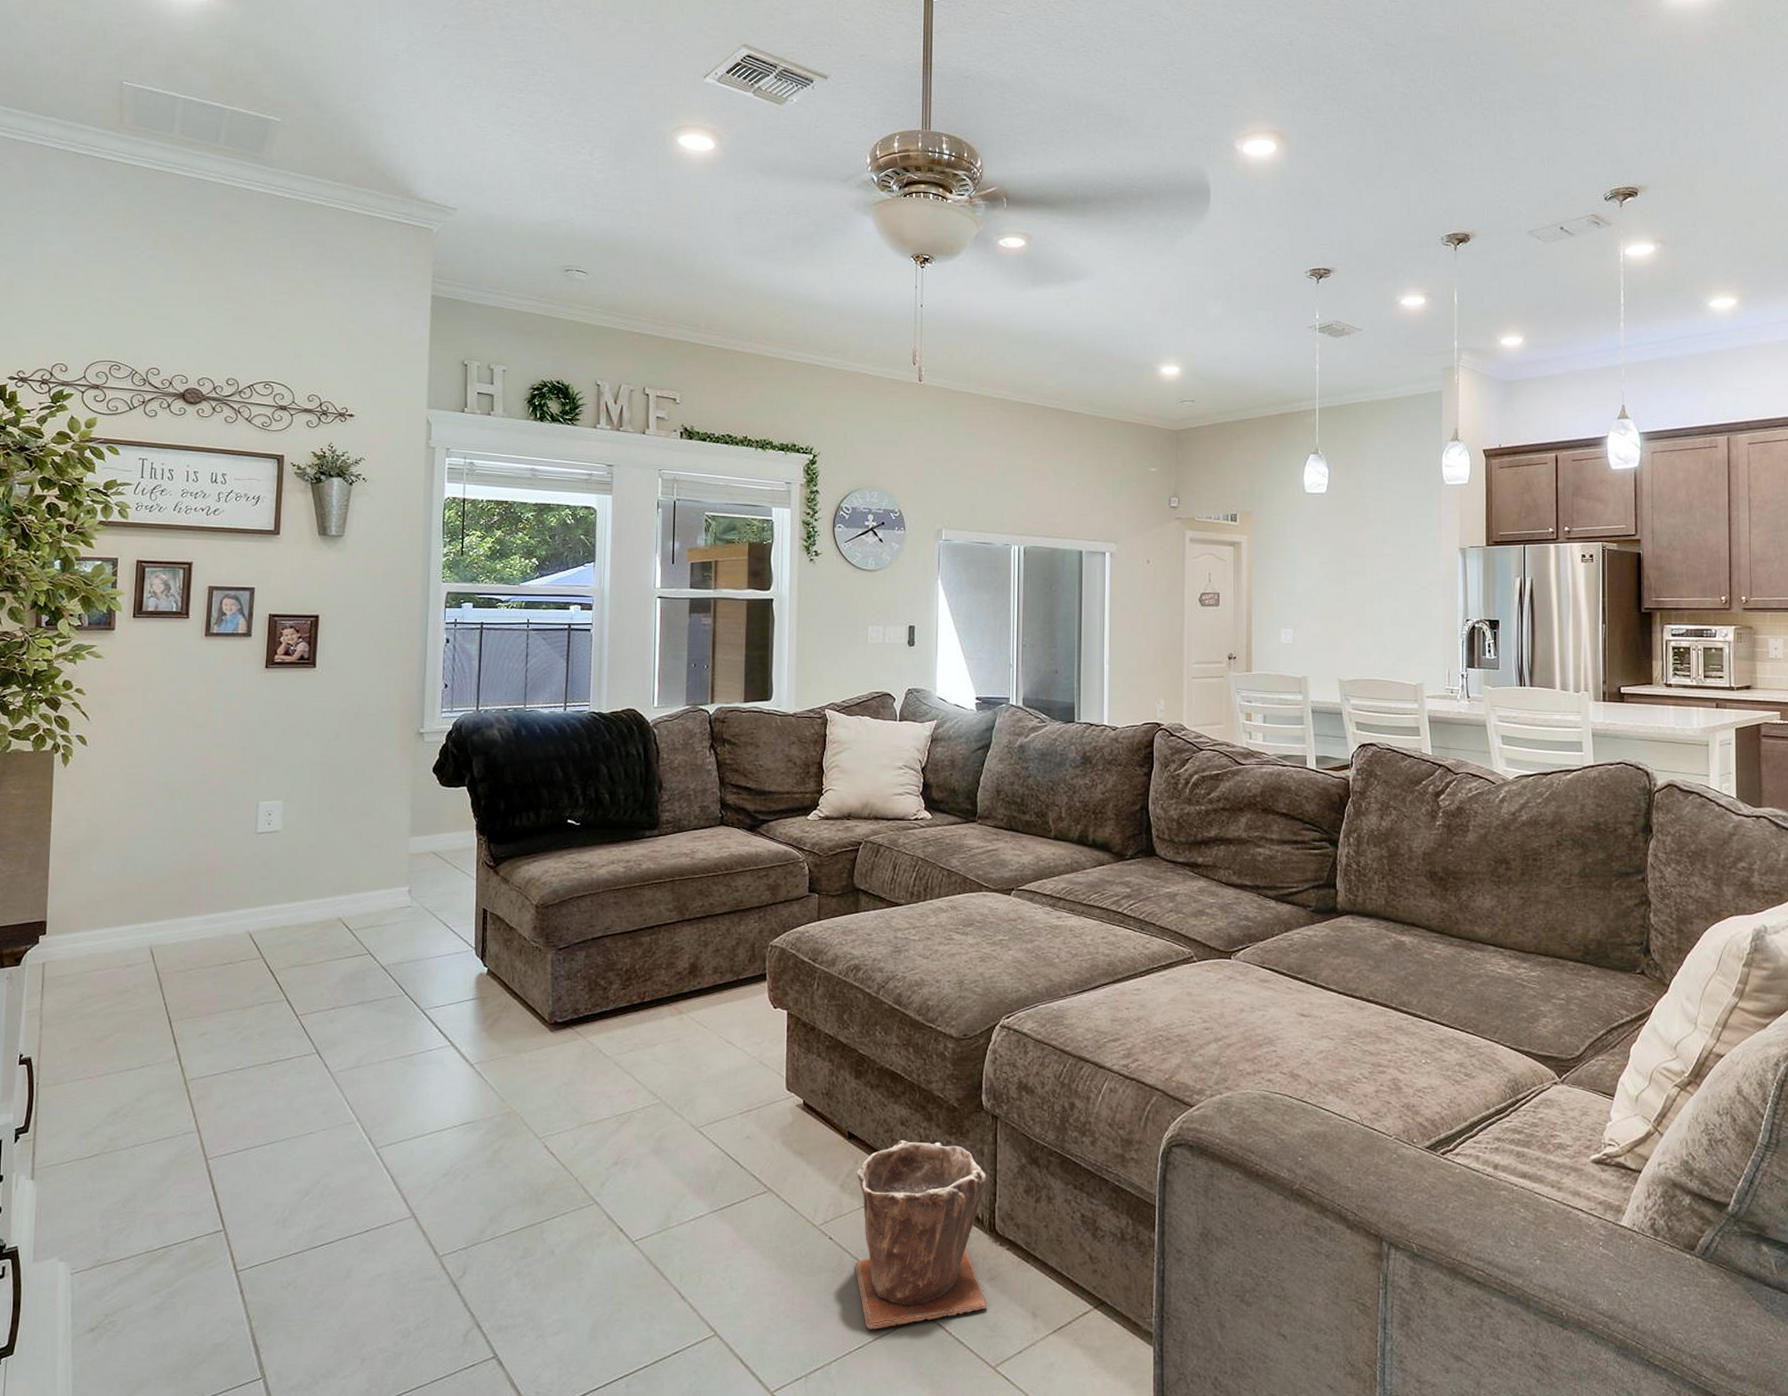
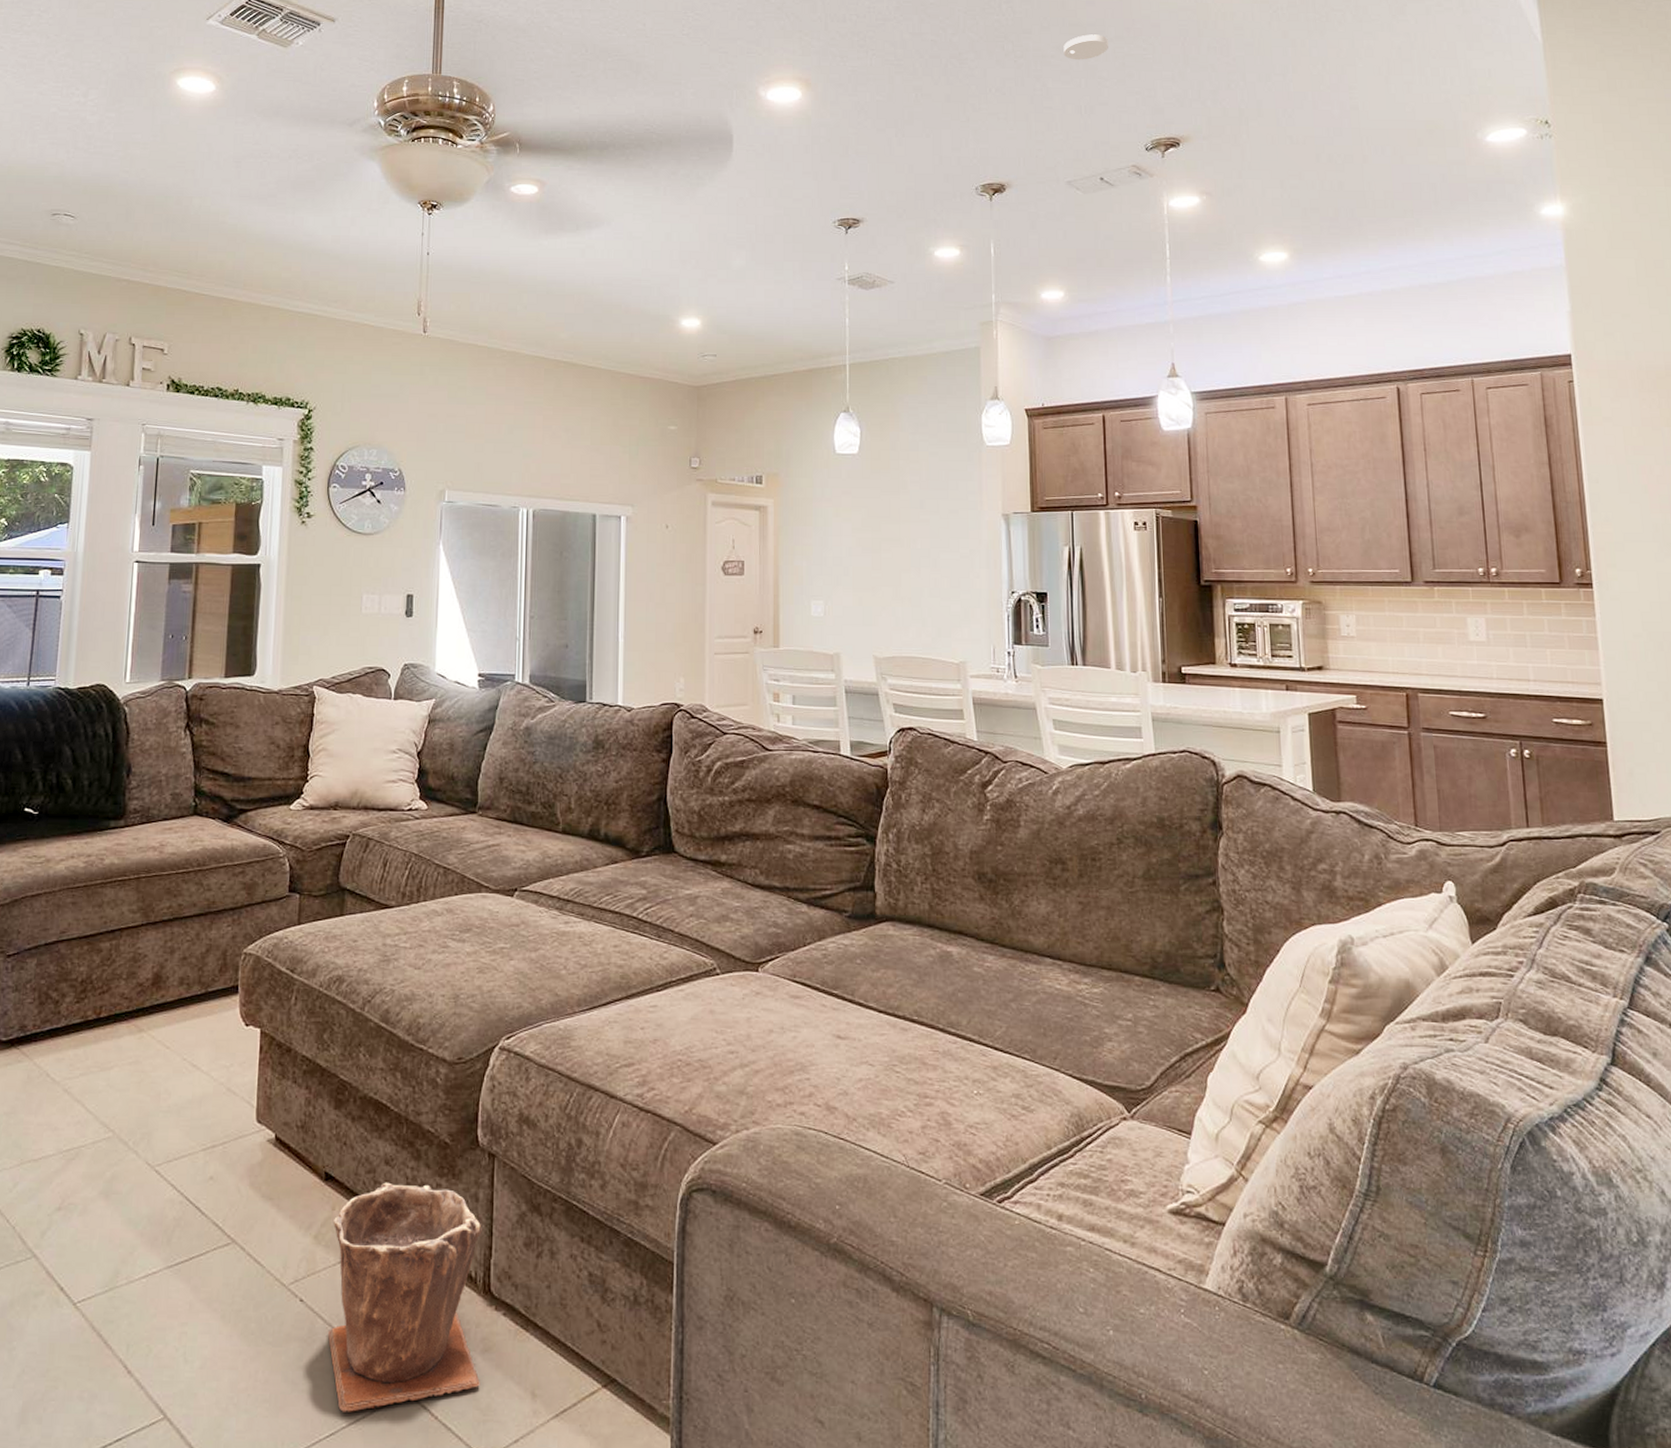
smoke detector: none [1529,85,1572,111] -> present [1063,34,1108,60]

